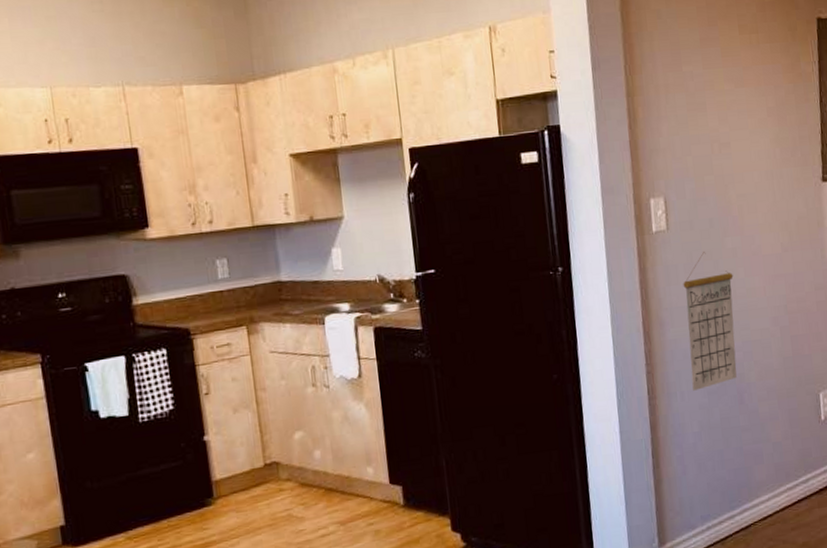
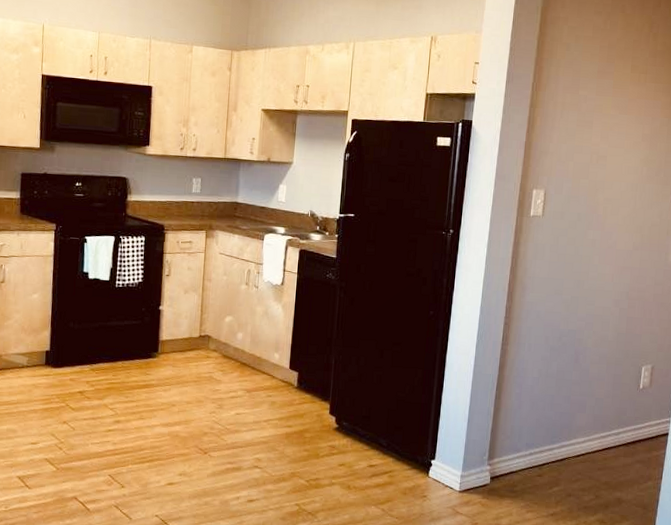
calendar: present [683,252,737,391] -> none [539,238,589,345]

